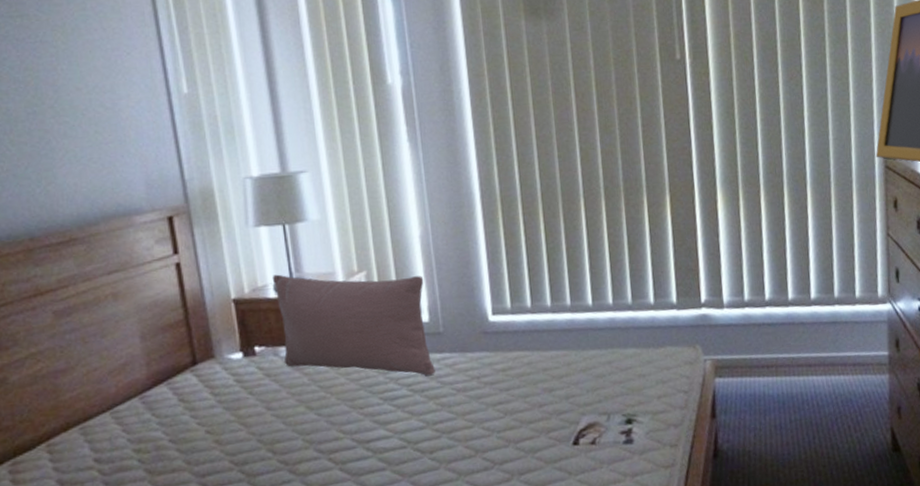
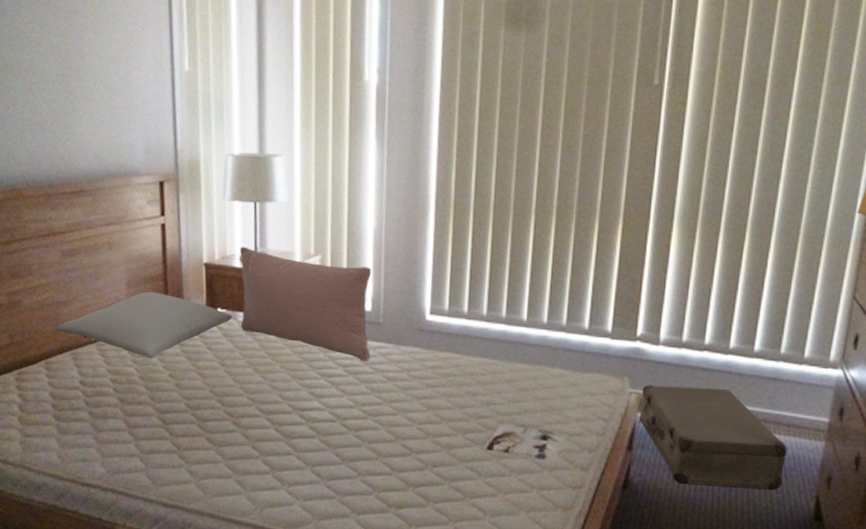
pillow: none [55,340,273,418] -> present [55,291,232,359]
suitcase: none [715,340,859,441] -> present [640,385,787,490]

